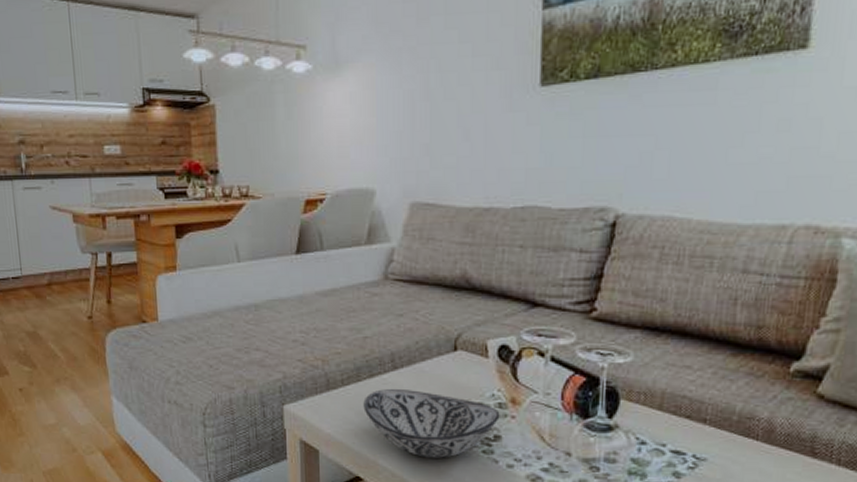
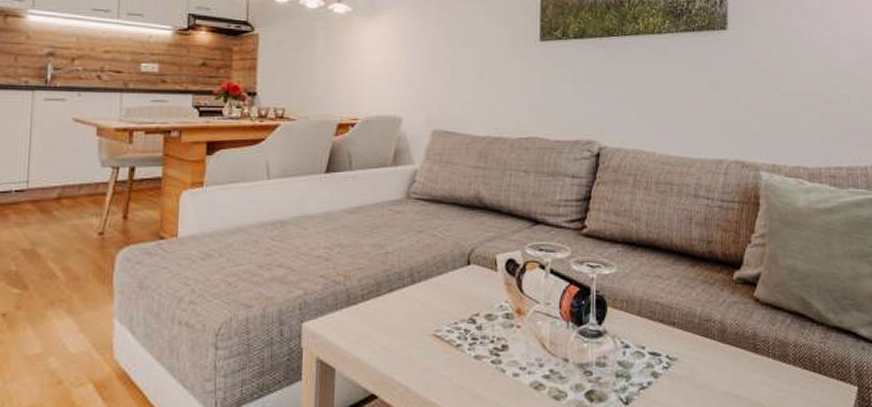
decorative bowl: present [363,389,500,458] -> none [382,303,507,371]

